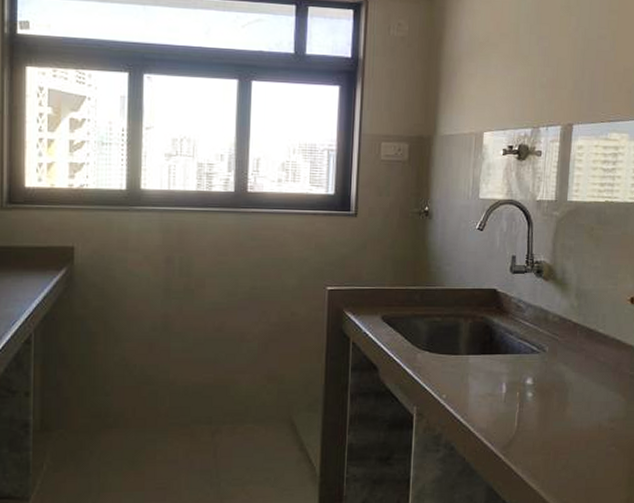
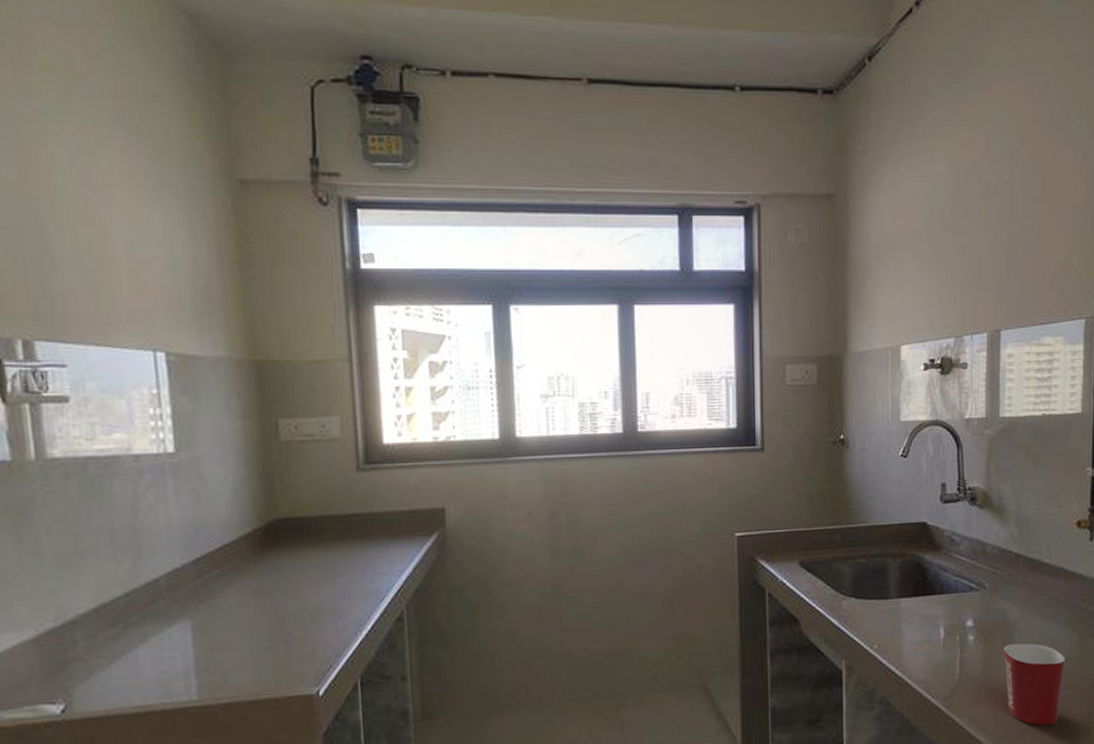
mug: none [558,403,613,478] -> present [1004,643,1065,726]

